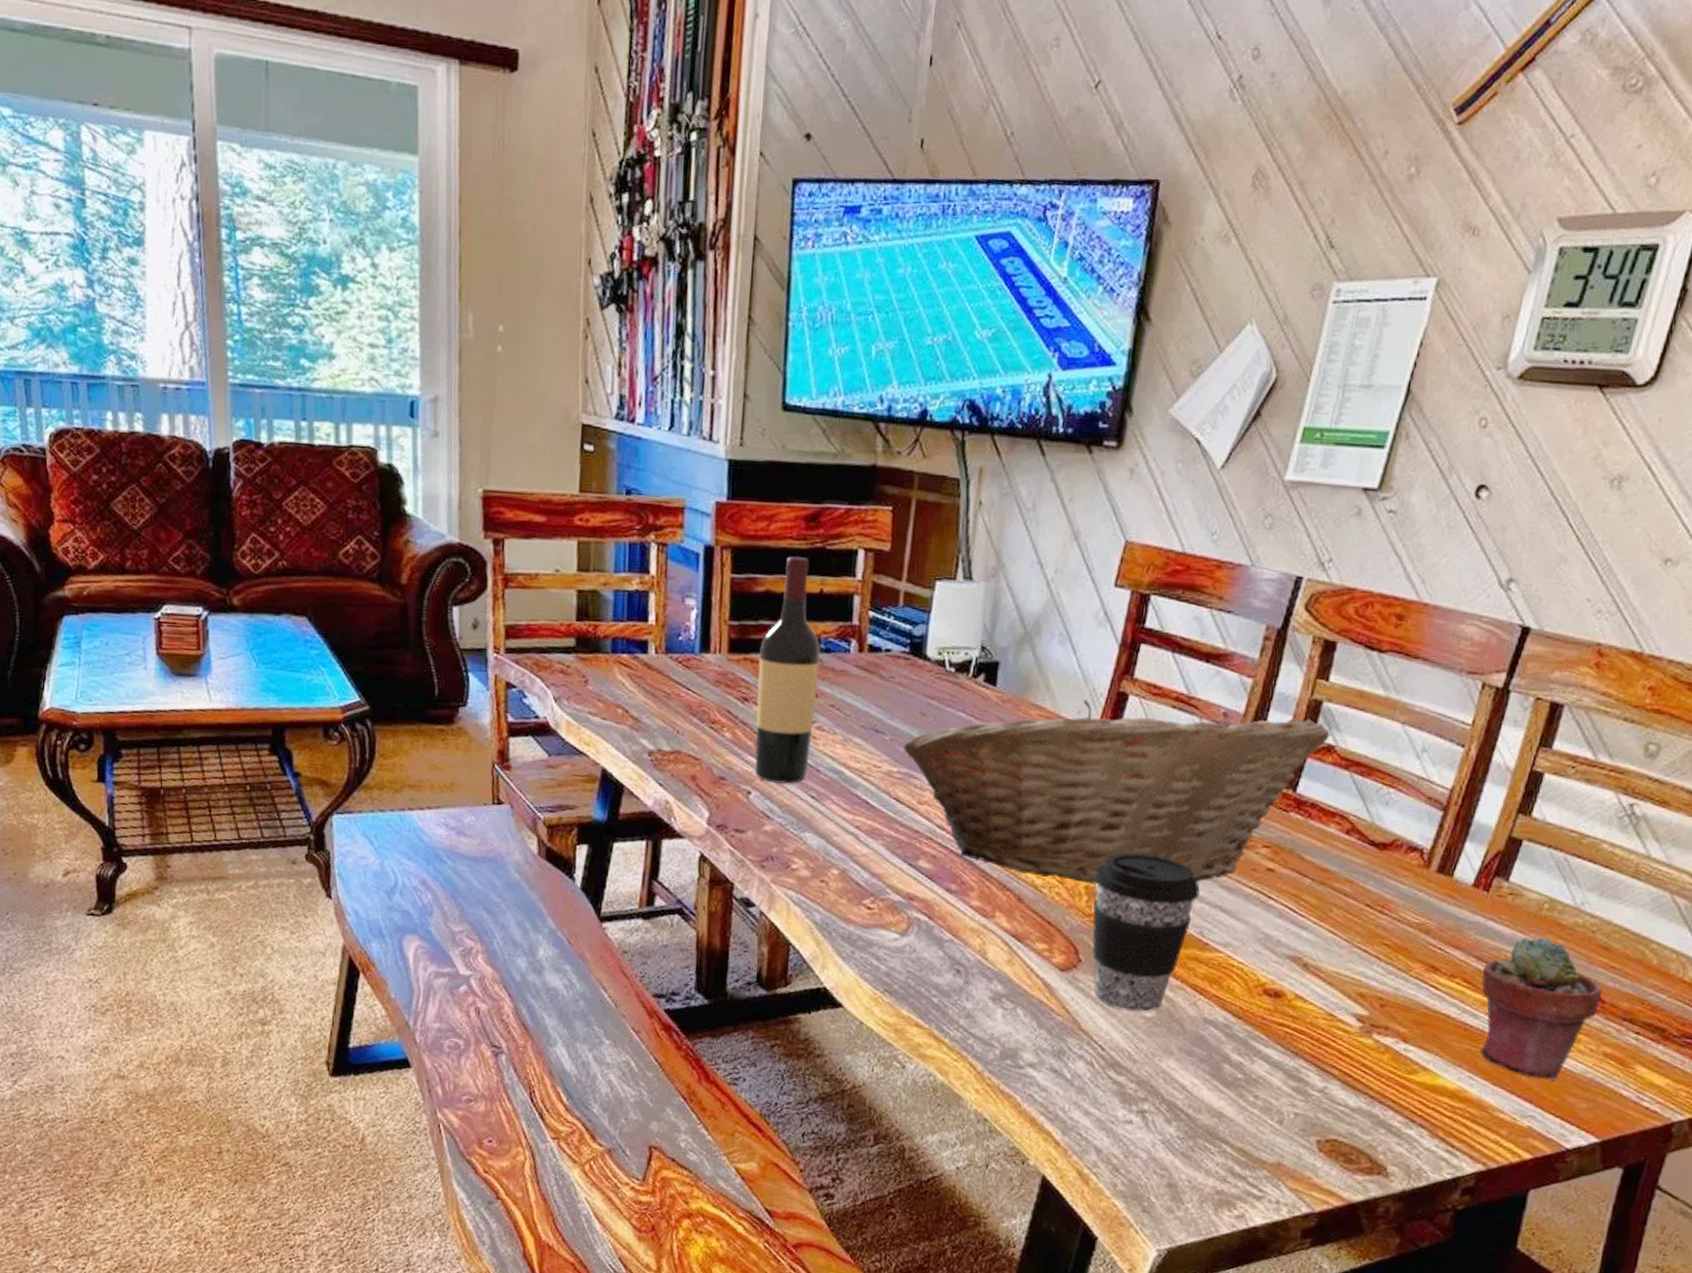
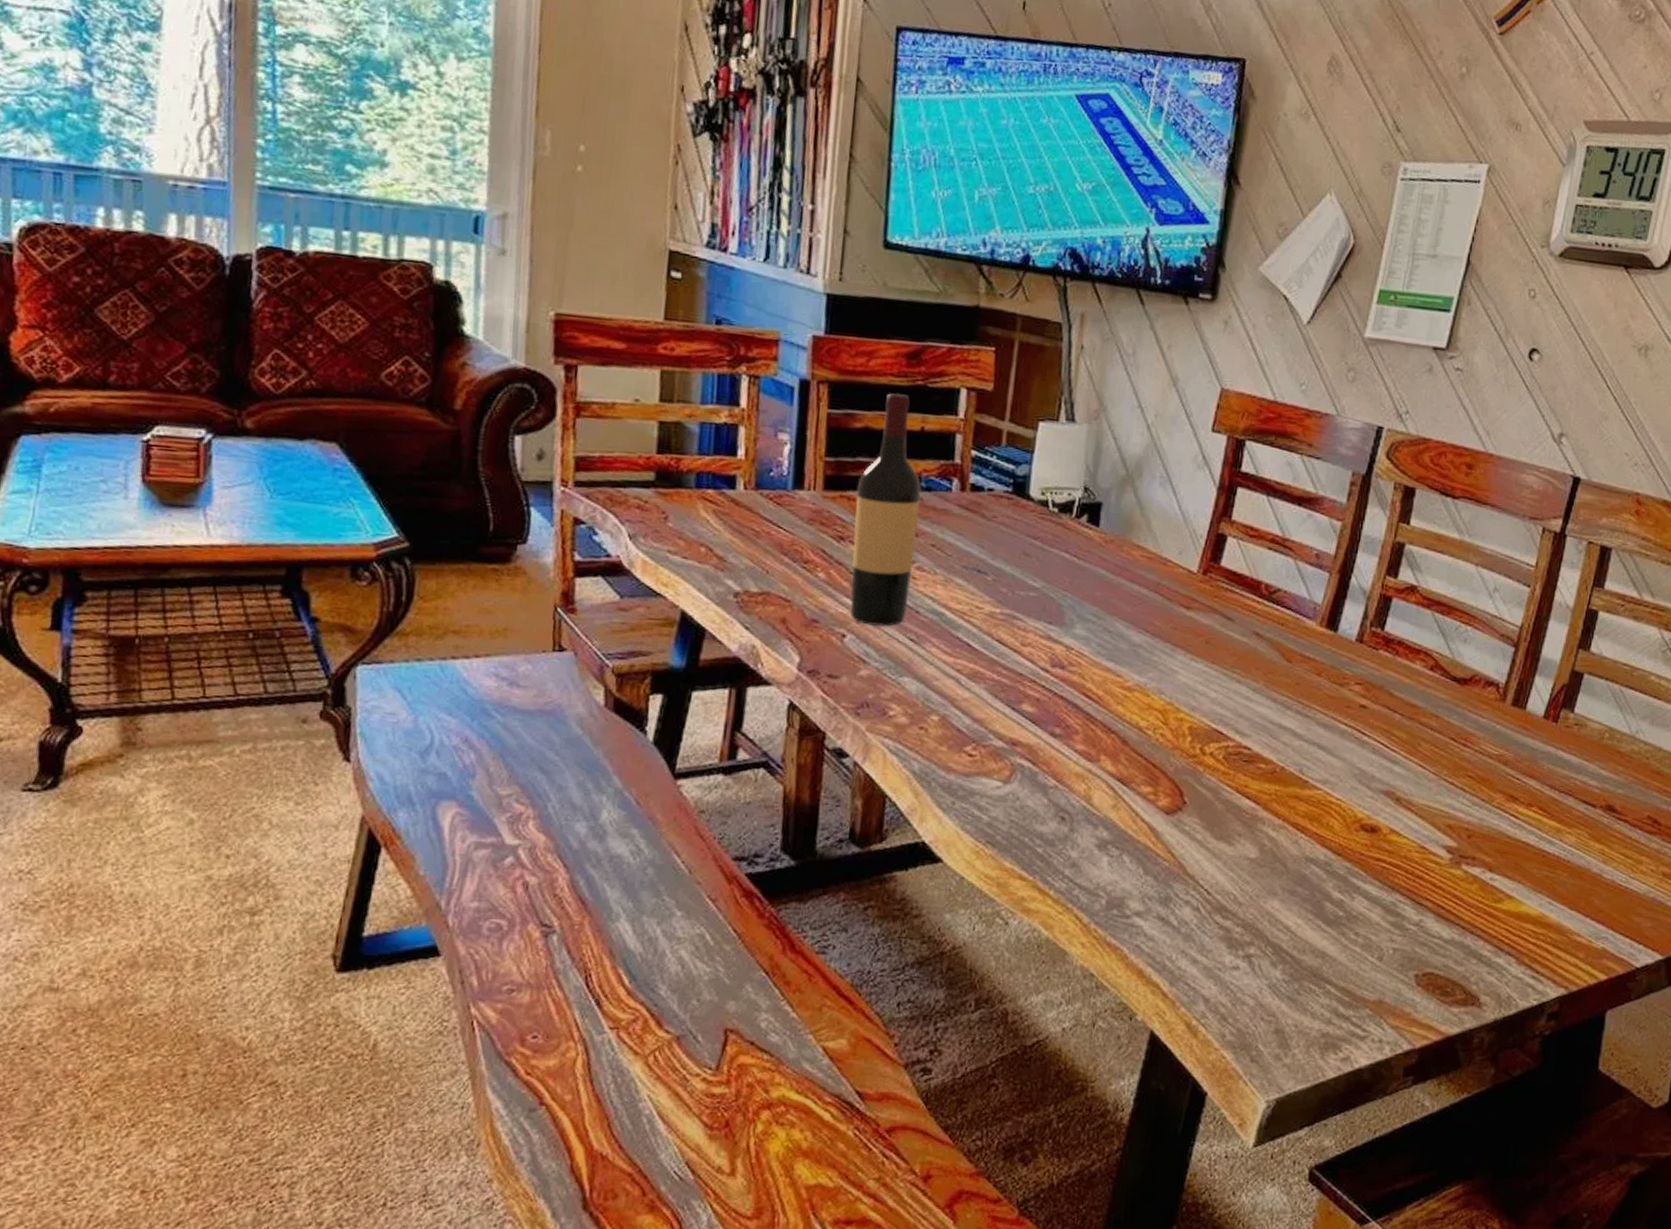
fruit basket: present [904,699,1331,884] -> none [1007,541,1414,724]
coffee cup: present [1092,853,1200,1012] -> none [1197,692,1298,853]
potted succulent: present [1480,937,1603,1082] -> none [1555,765,1658,903]

